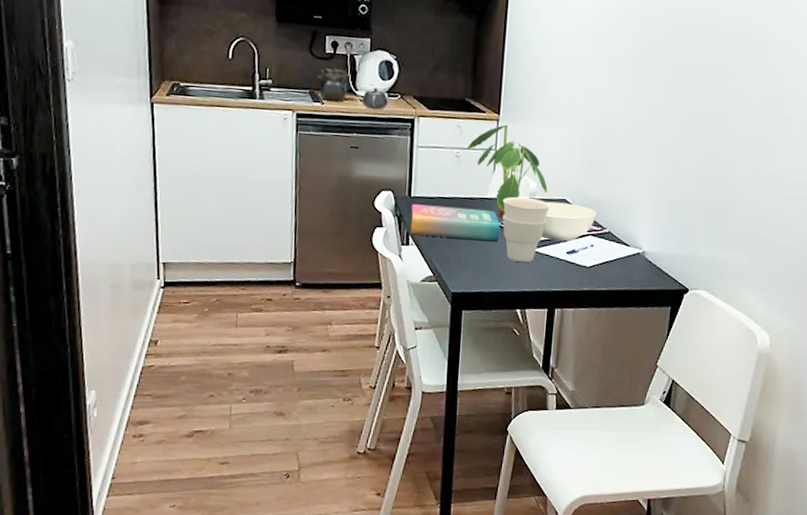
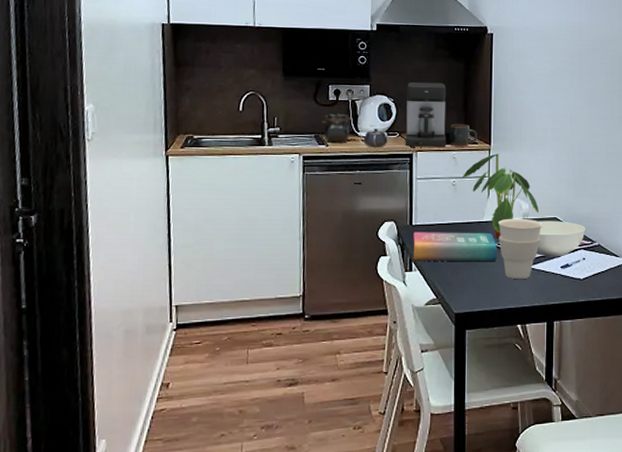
coffee maker: none [406,37,455,114] -> present [405,81,447,148]
mug: none [455,88,486,115] -> present [449,123,478,147]

